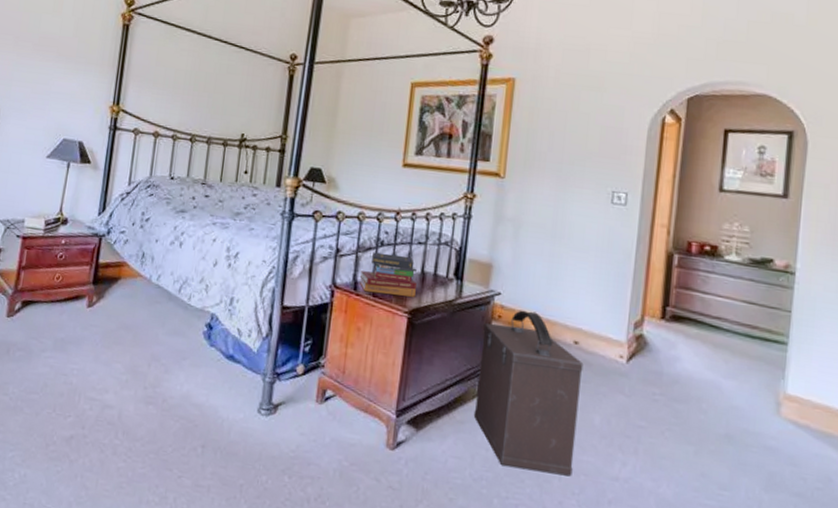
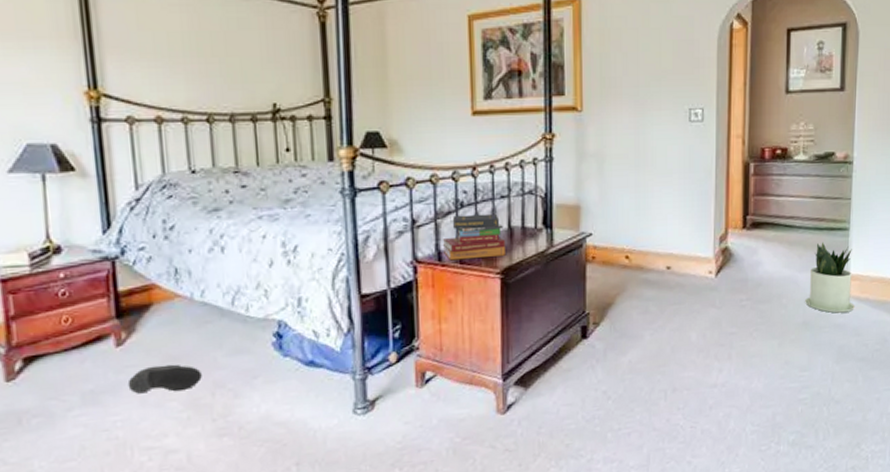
shoe: none [88,329,144,356] -> present [127,364,202,394]
suitcase: present [473,310,584,477] -> none [579,246,677,401]
planter: none [729,351,792,437] -> present [805,242,855,313]

